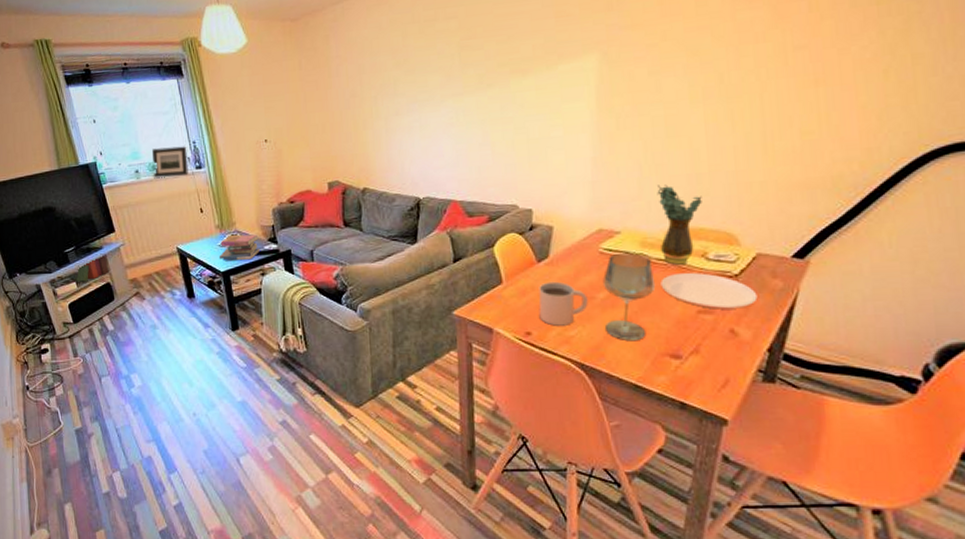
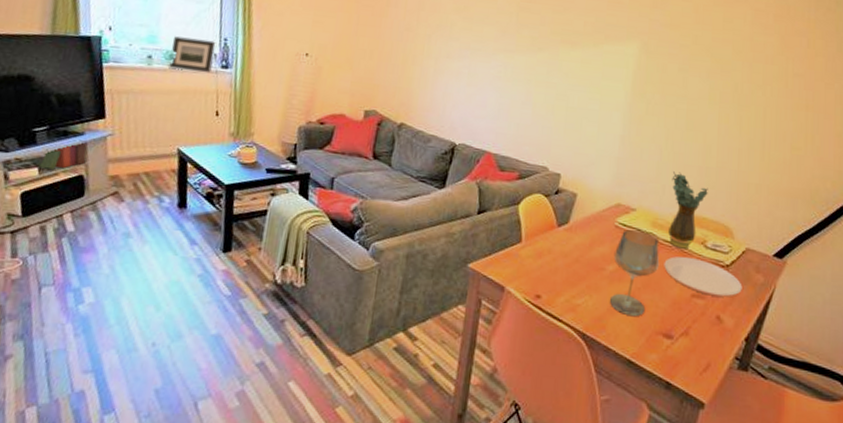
books: present [220,234,260,261] -> none [226,146,276,176]
mug: present [538,281,588,326] -> none [551,247,598,293]

